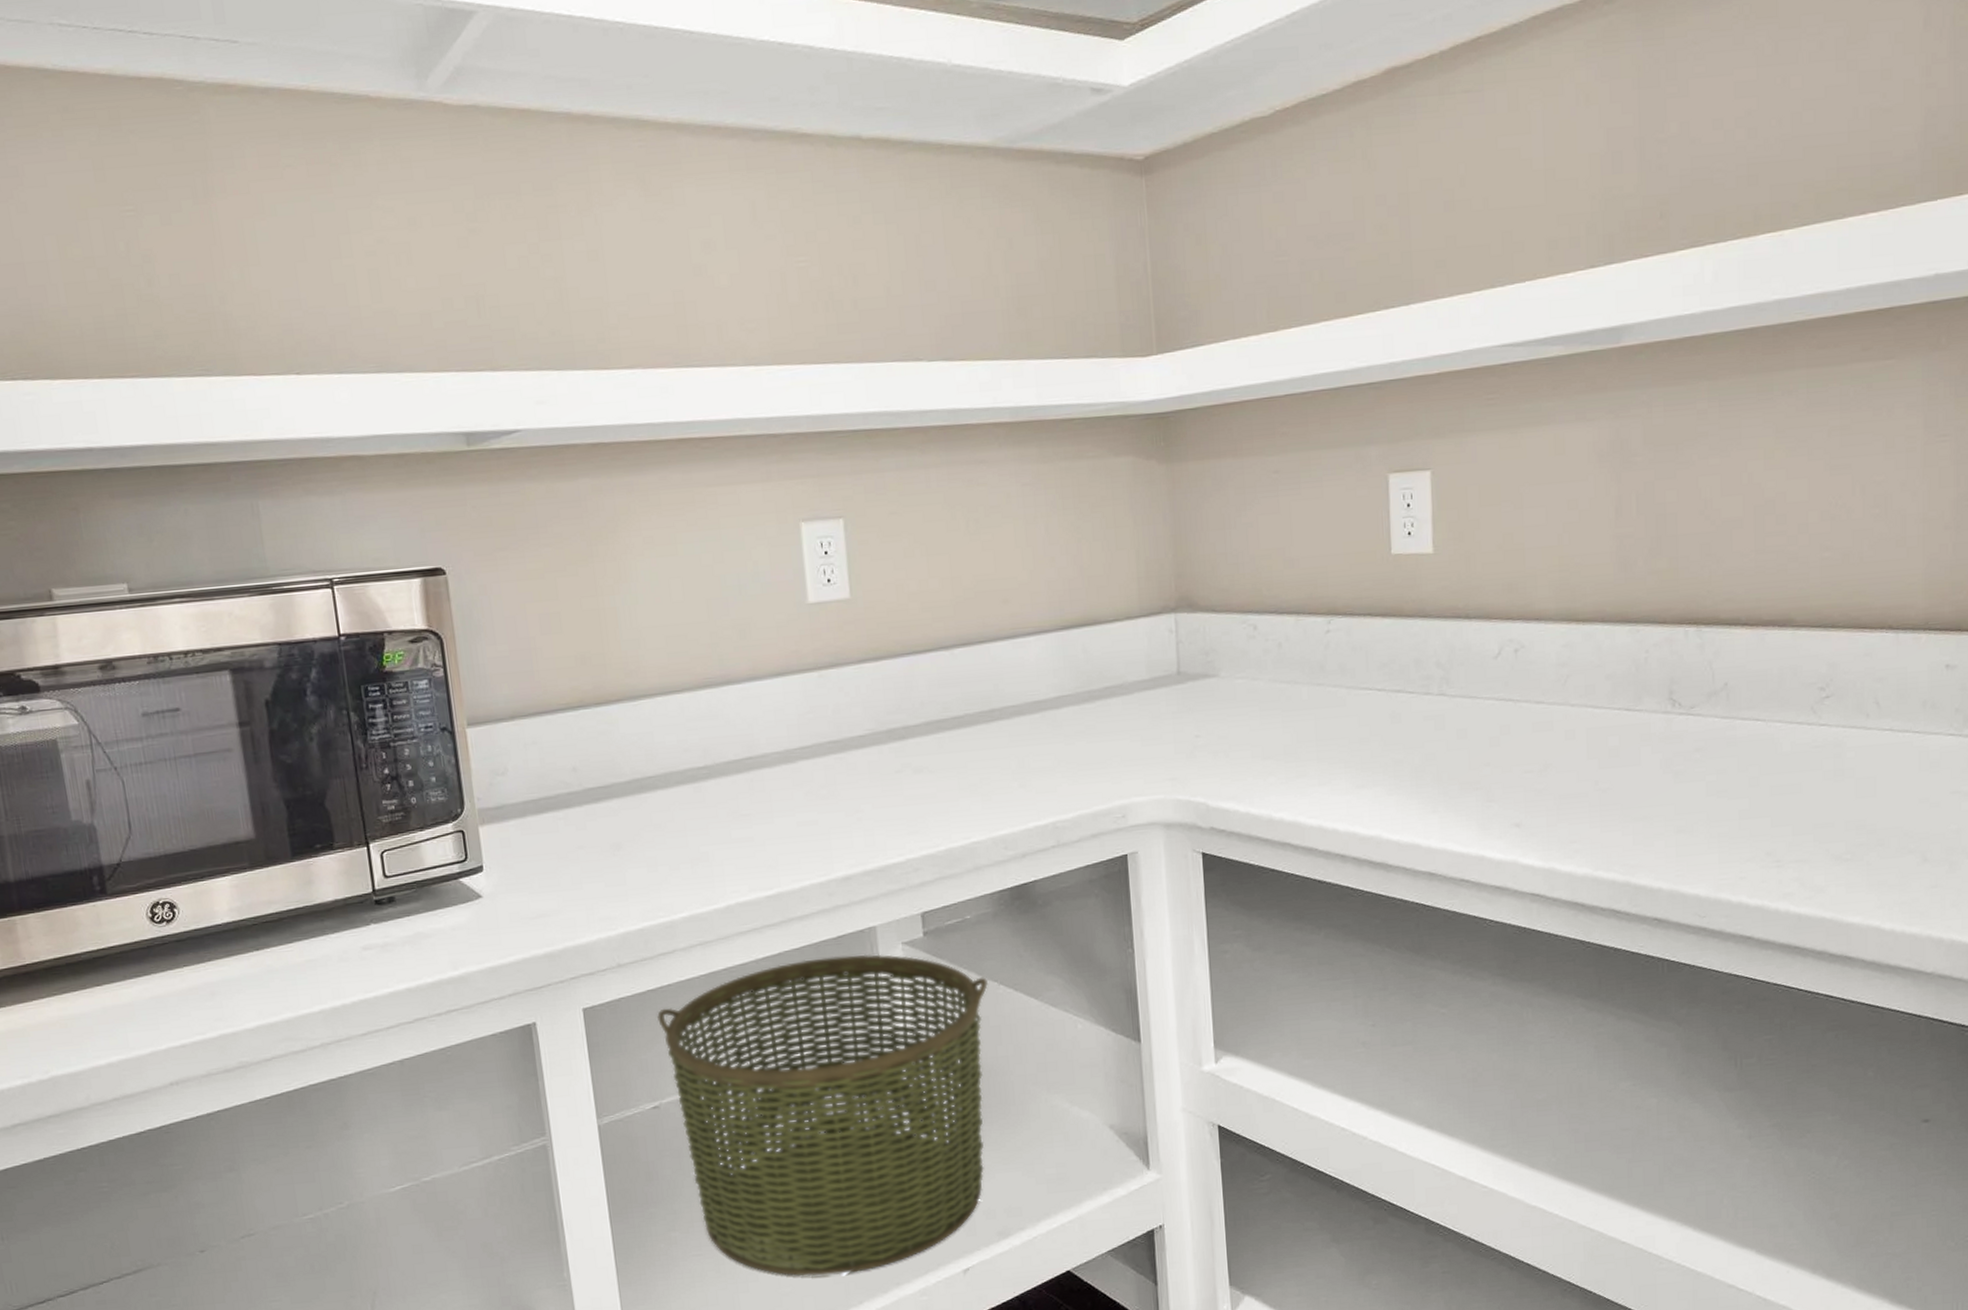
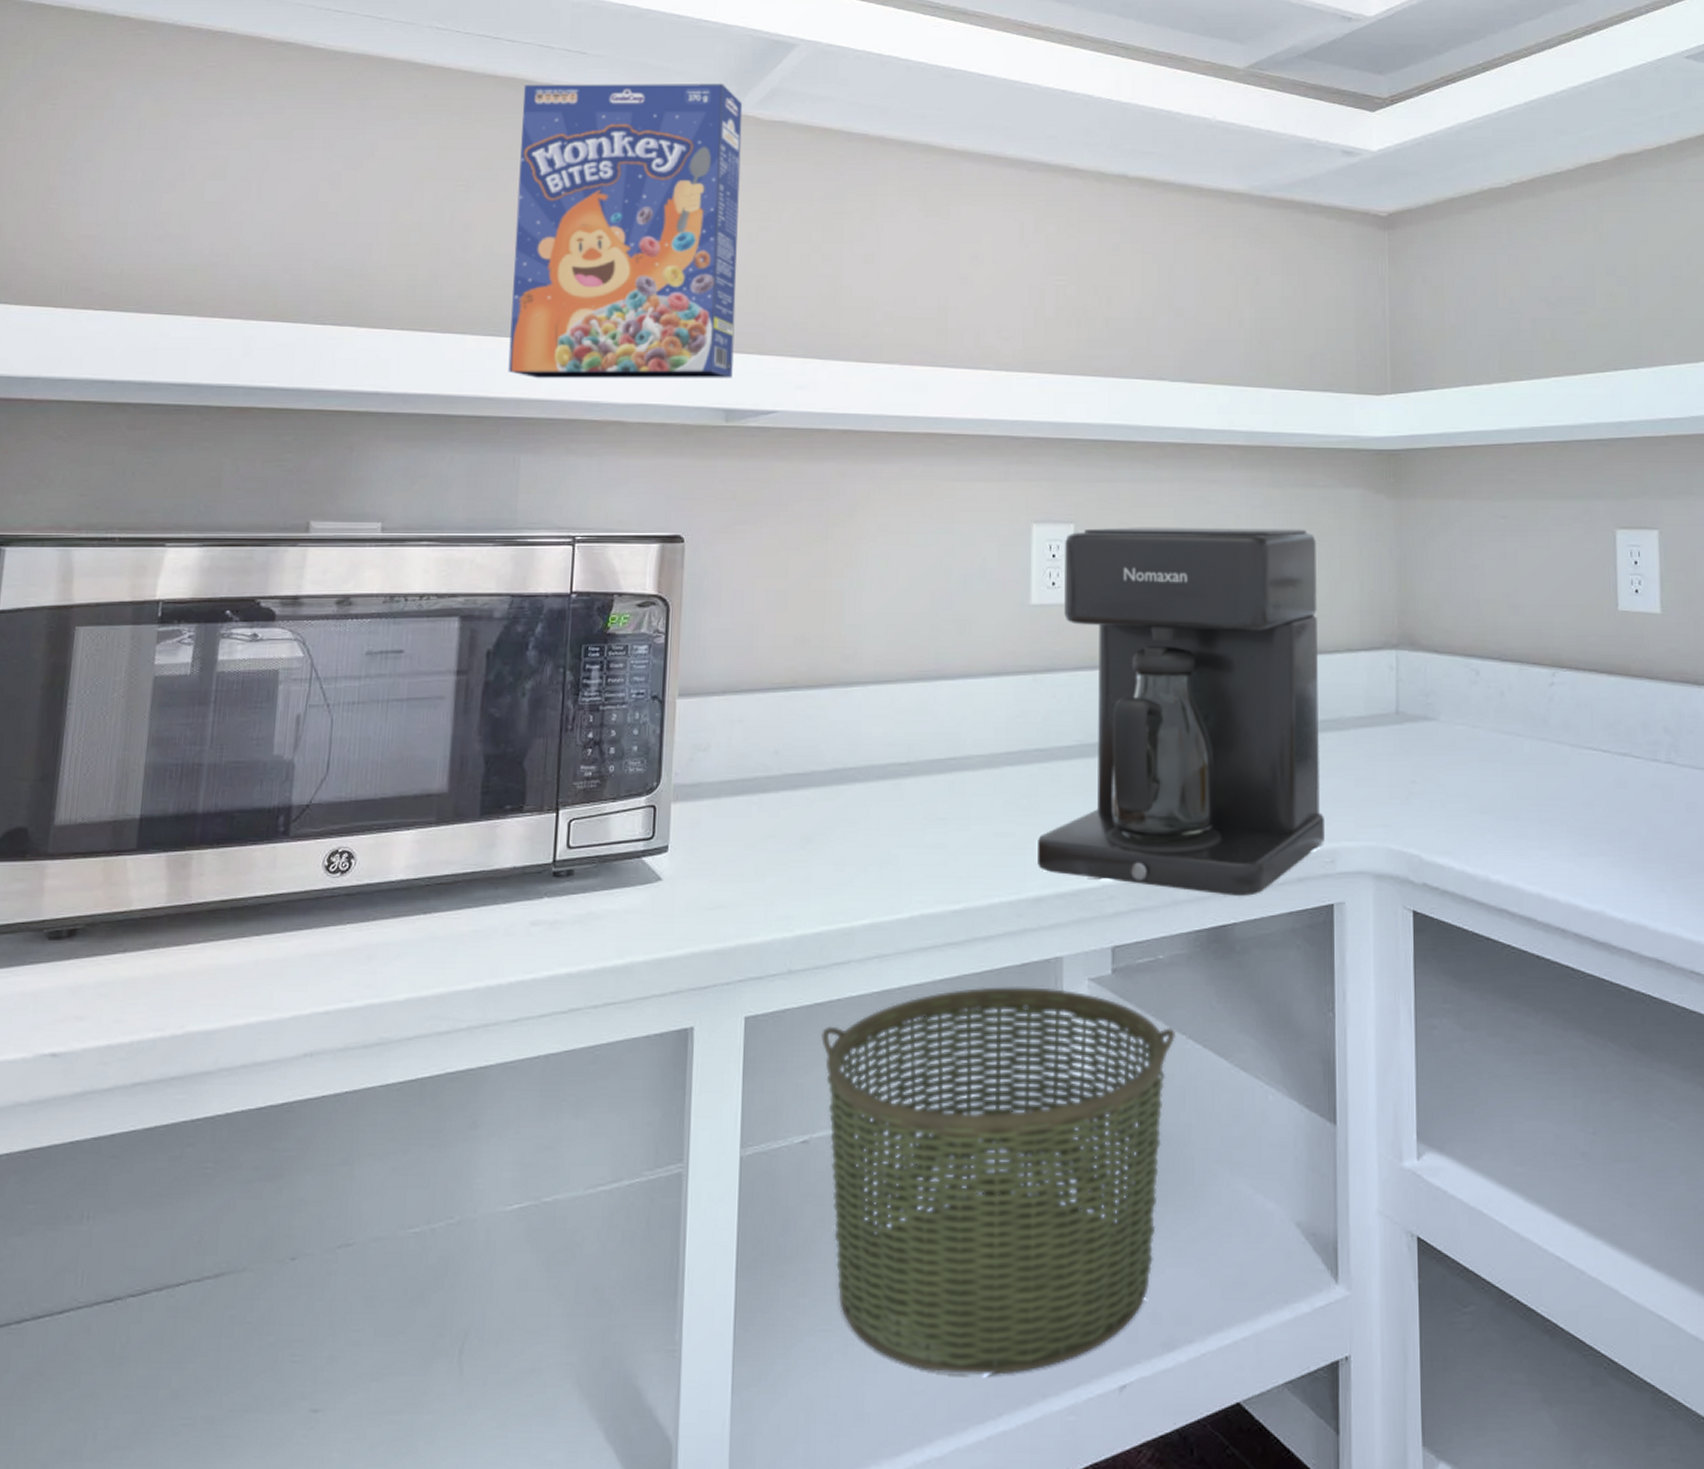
cereal box: none [174,66,467,419] -> present [508,84,743,379]
coffee maker: none [836,502,1115,857] -> present [1038,527,1324,896]

